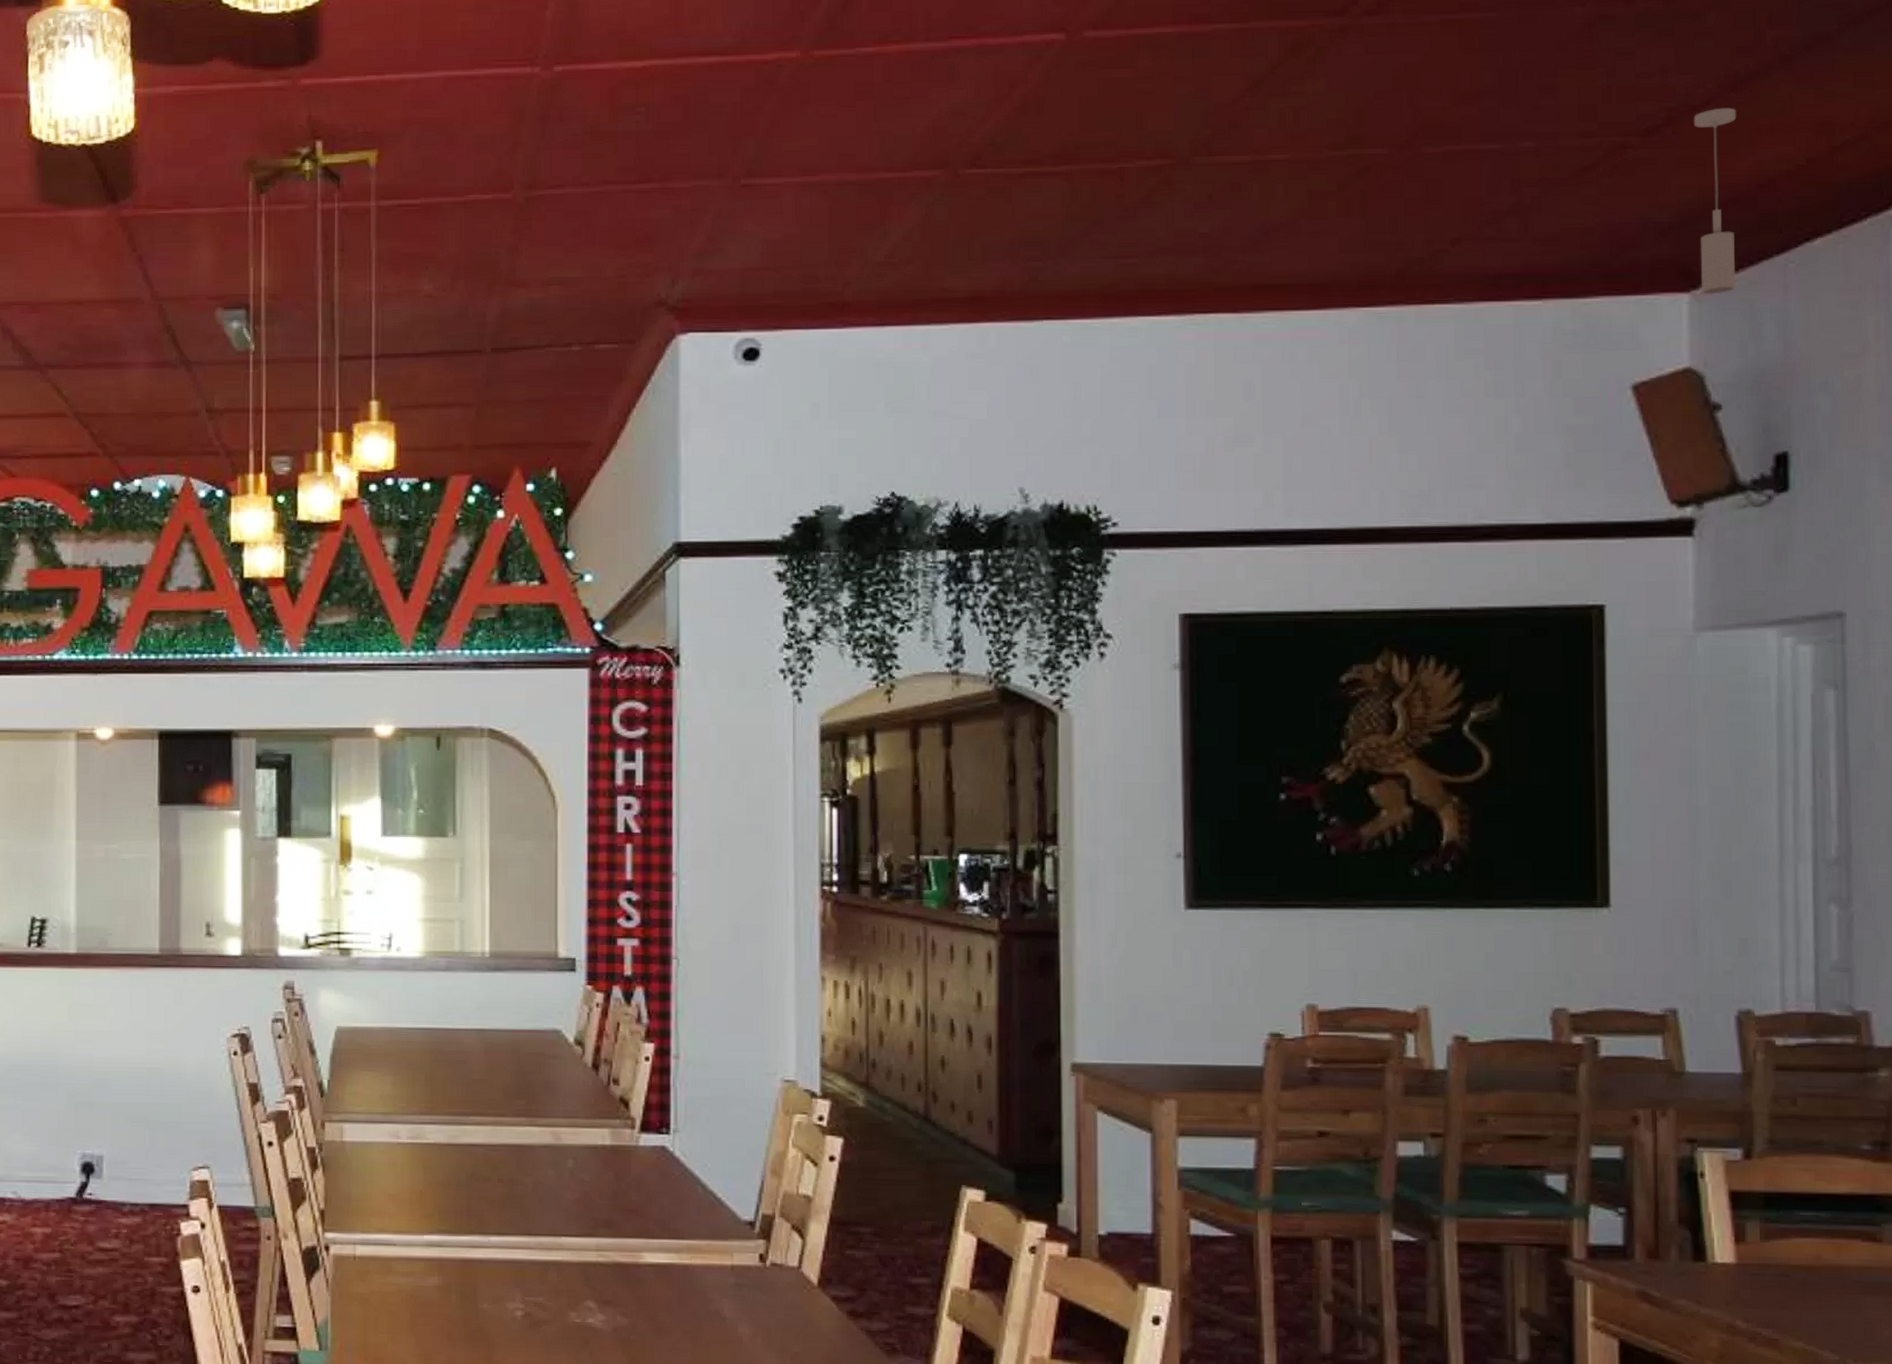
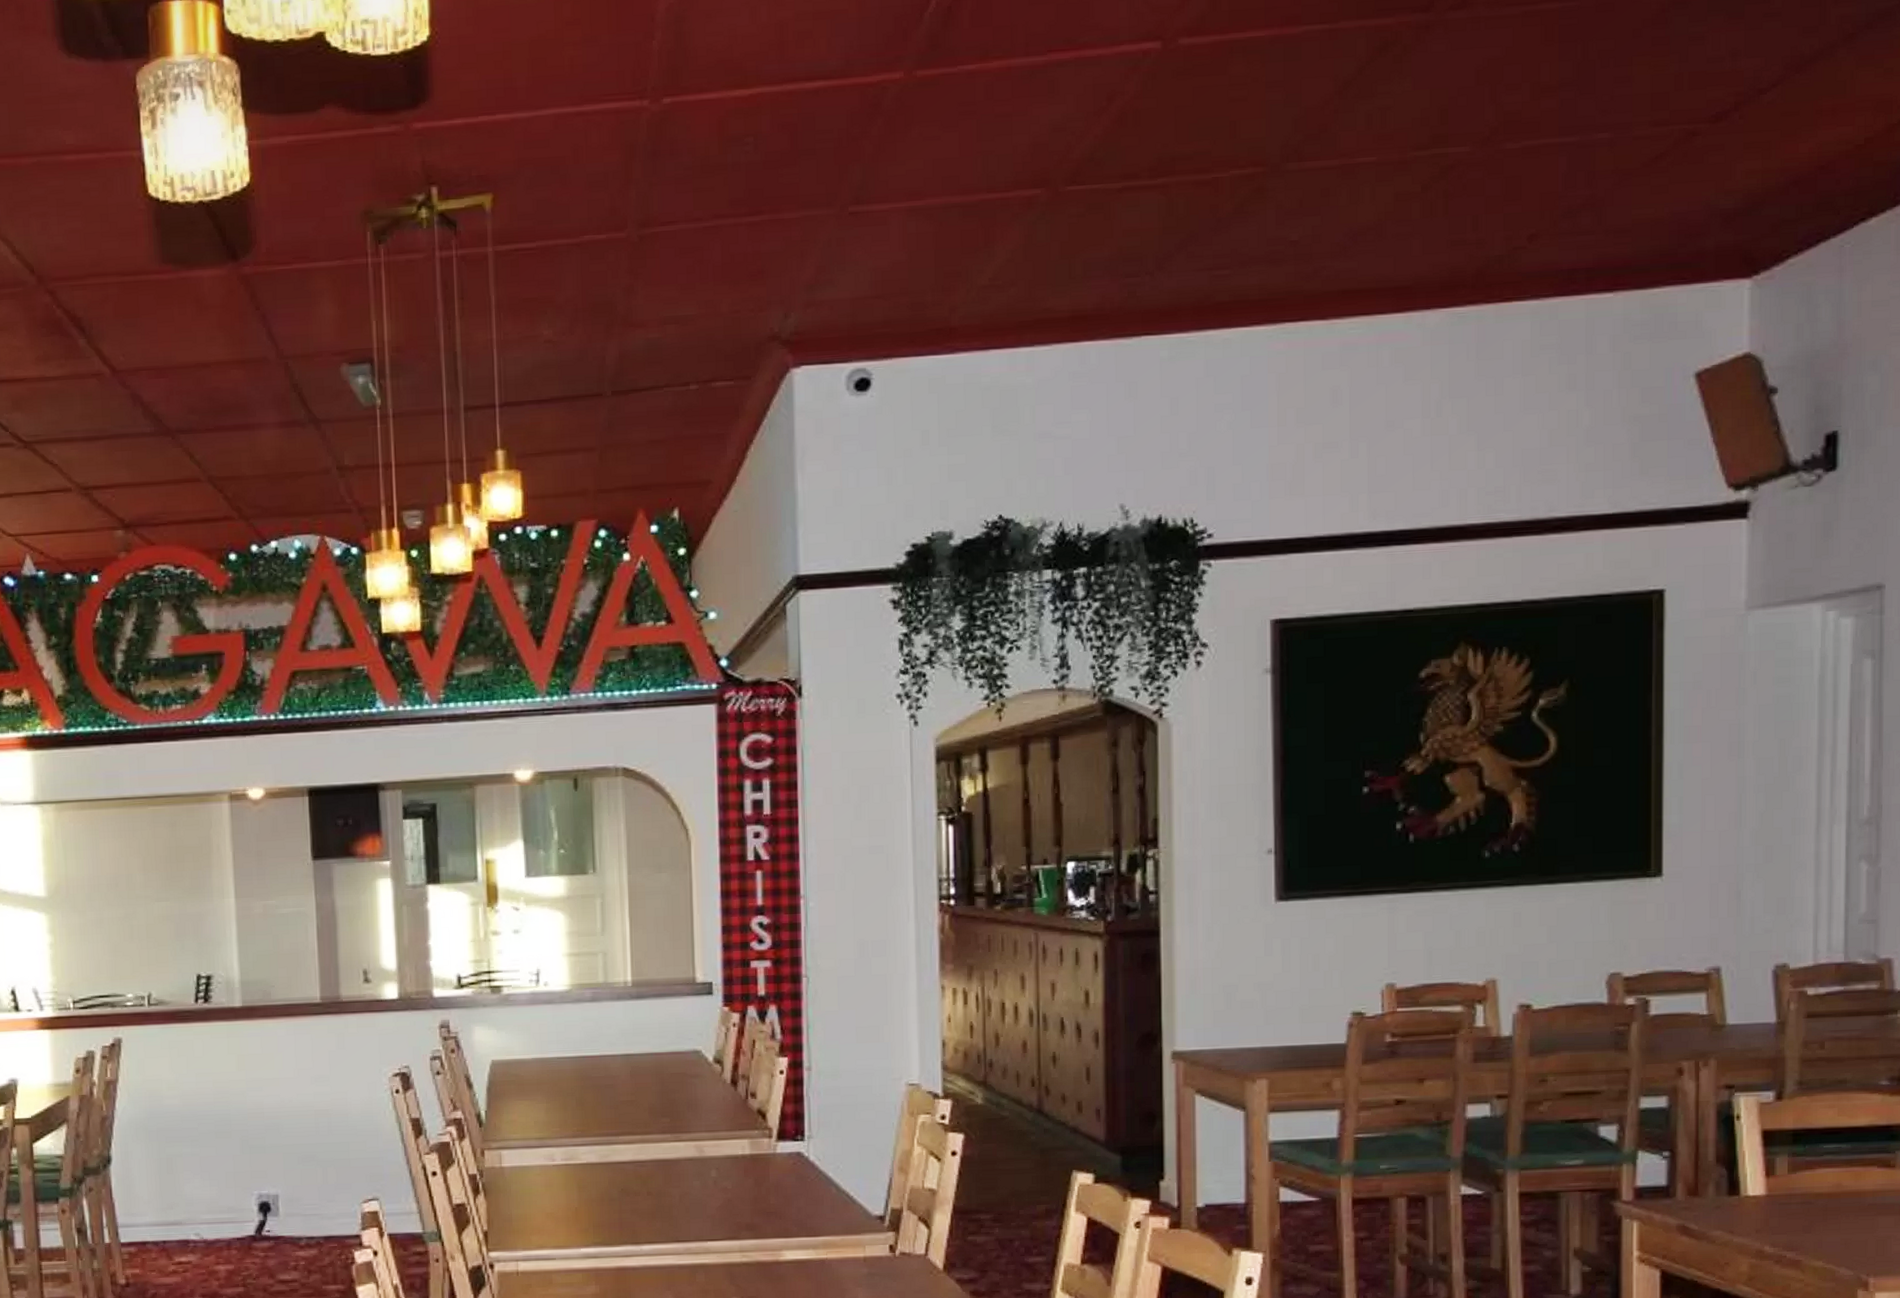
pendant light: present [1693,107,1737,295] -> none [1760,89,1801,279]

